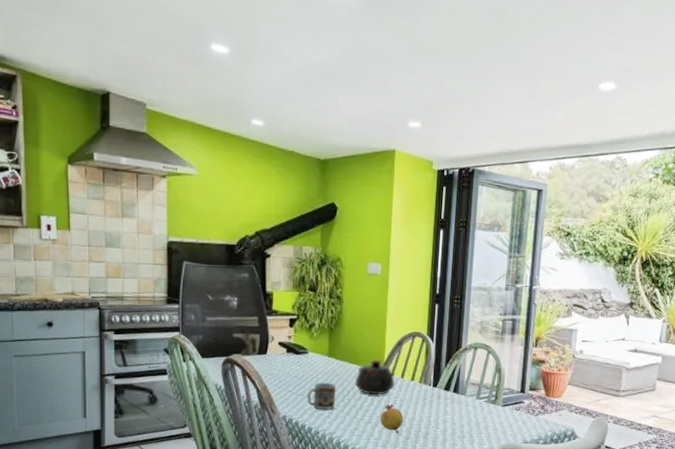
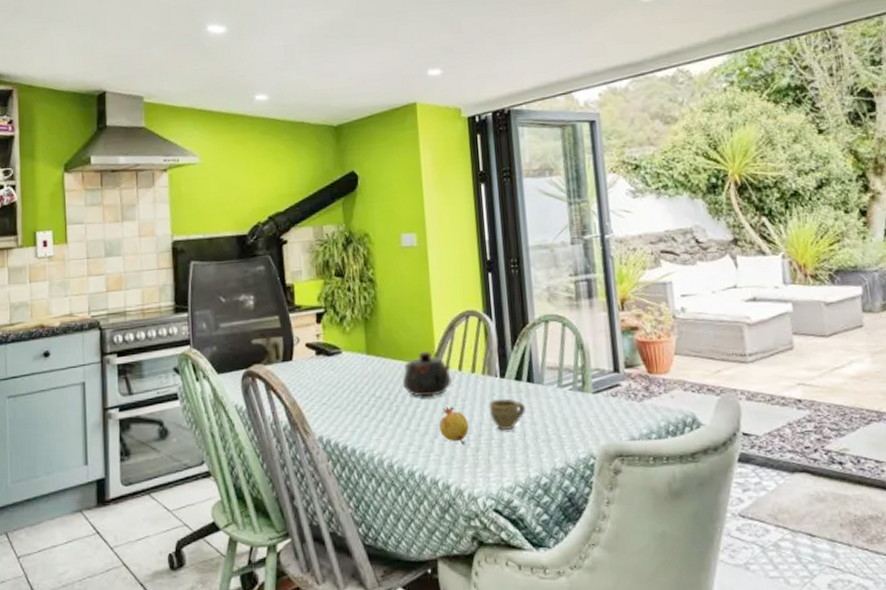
cup: present [306,382,337,410] -> none [345,387,381,423]
cup: none [420,402,450,427] -> present [488,398,527,431]

